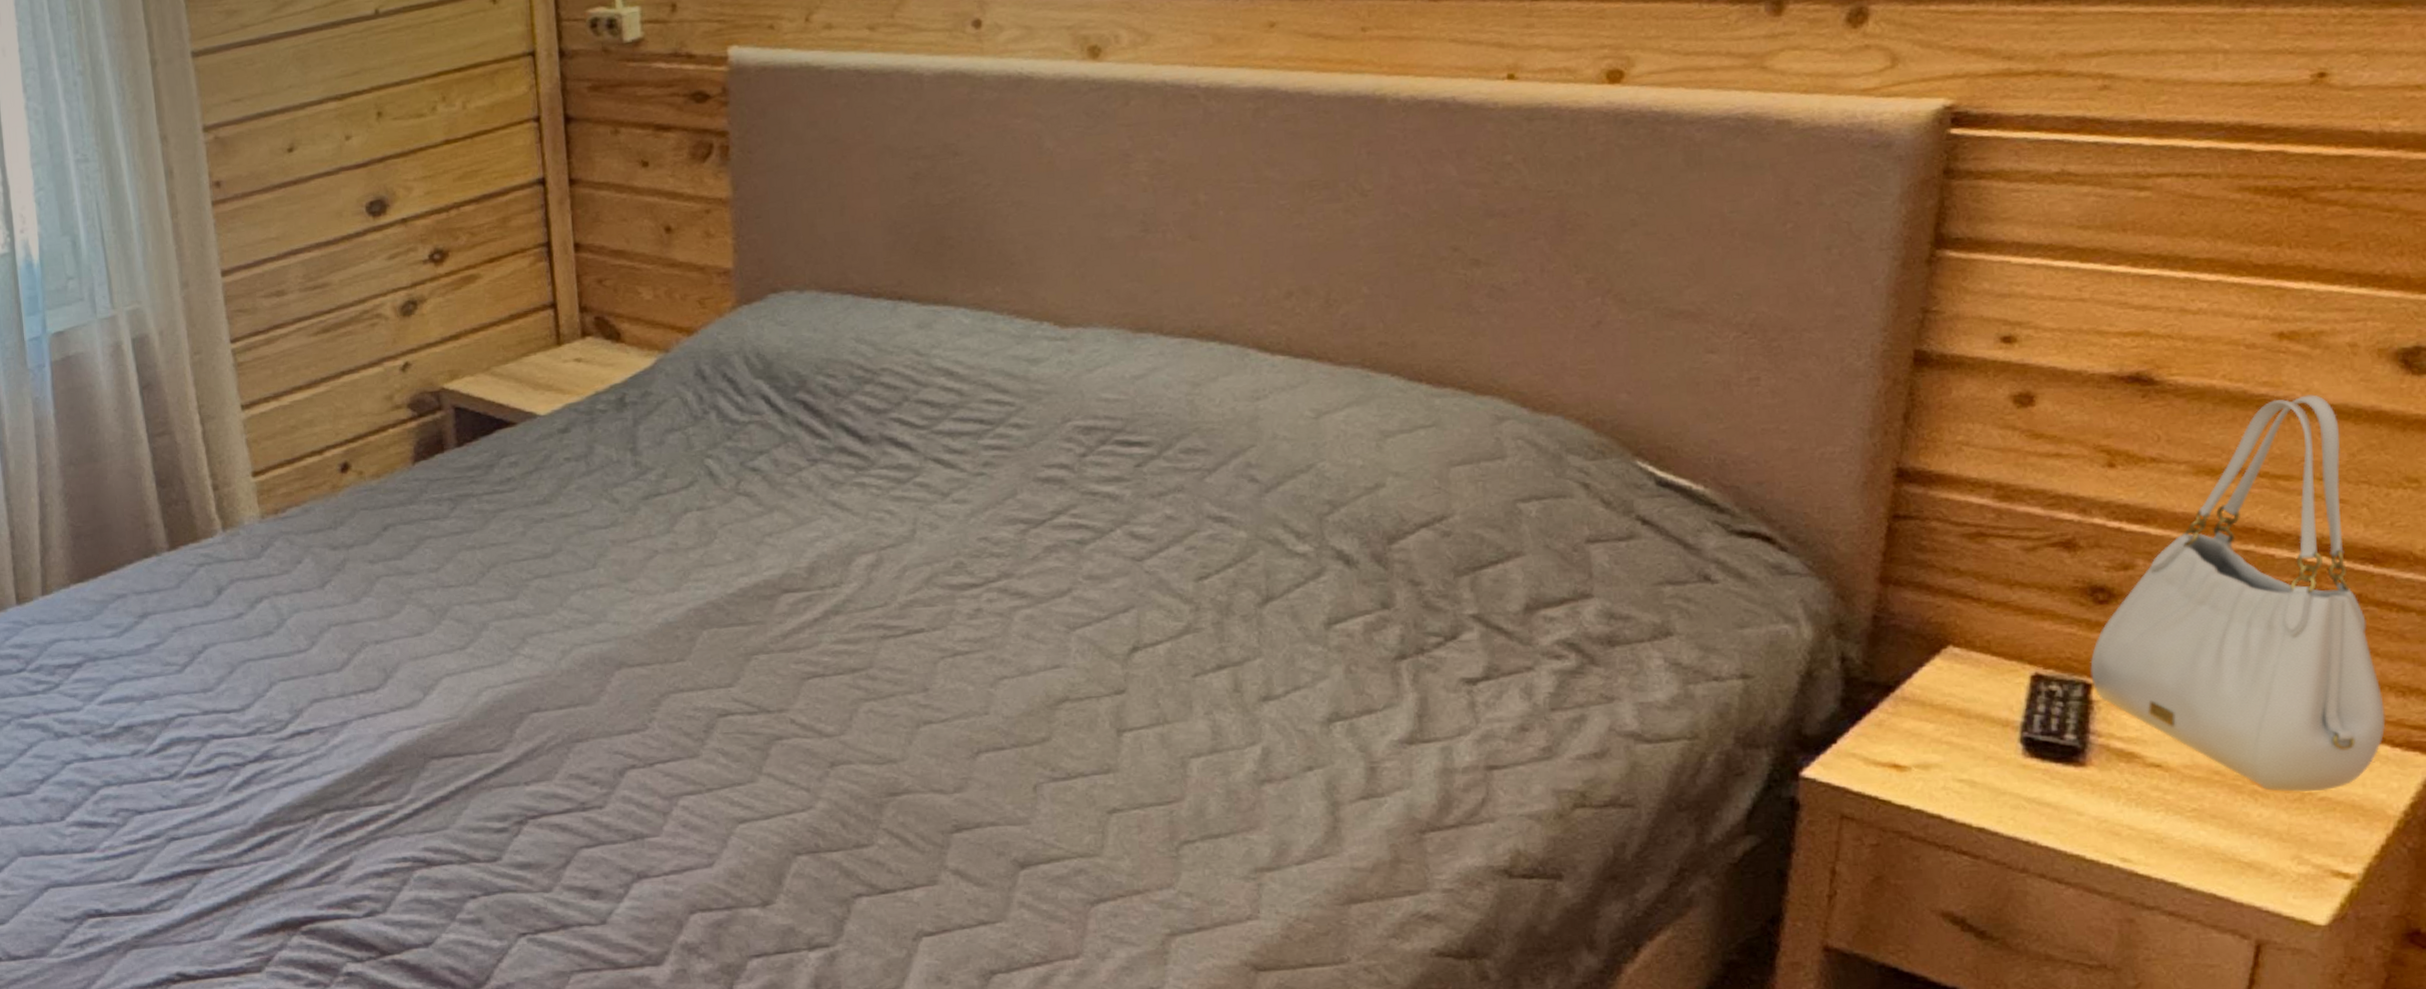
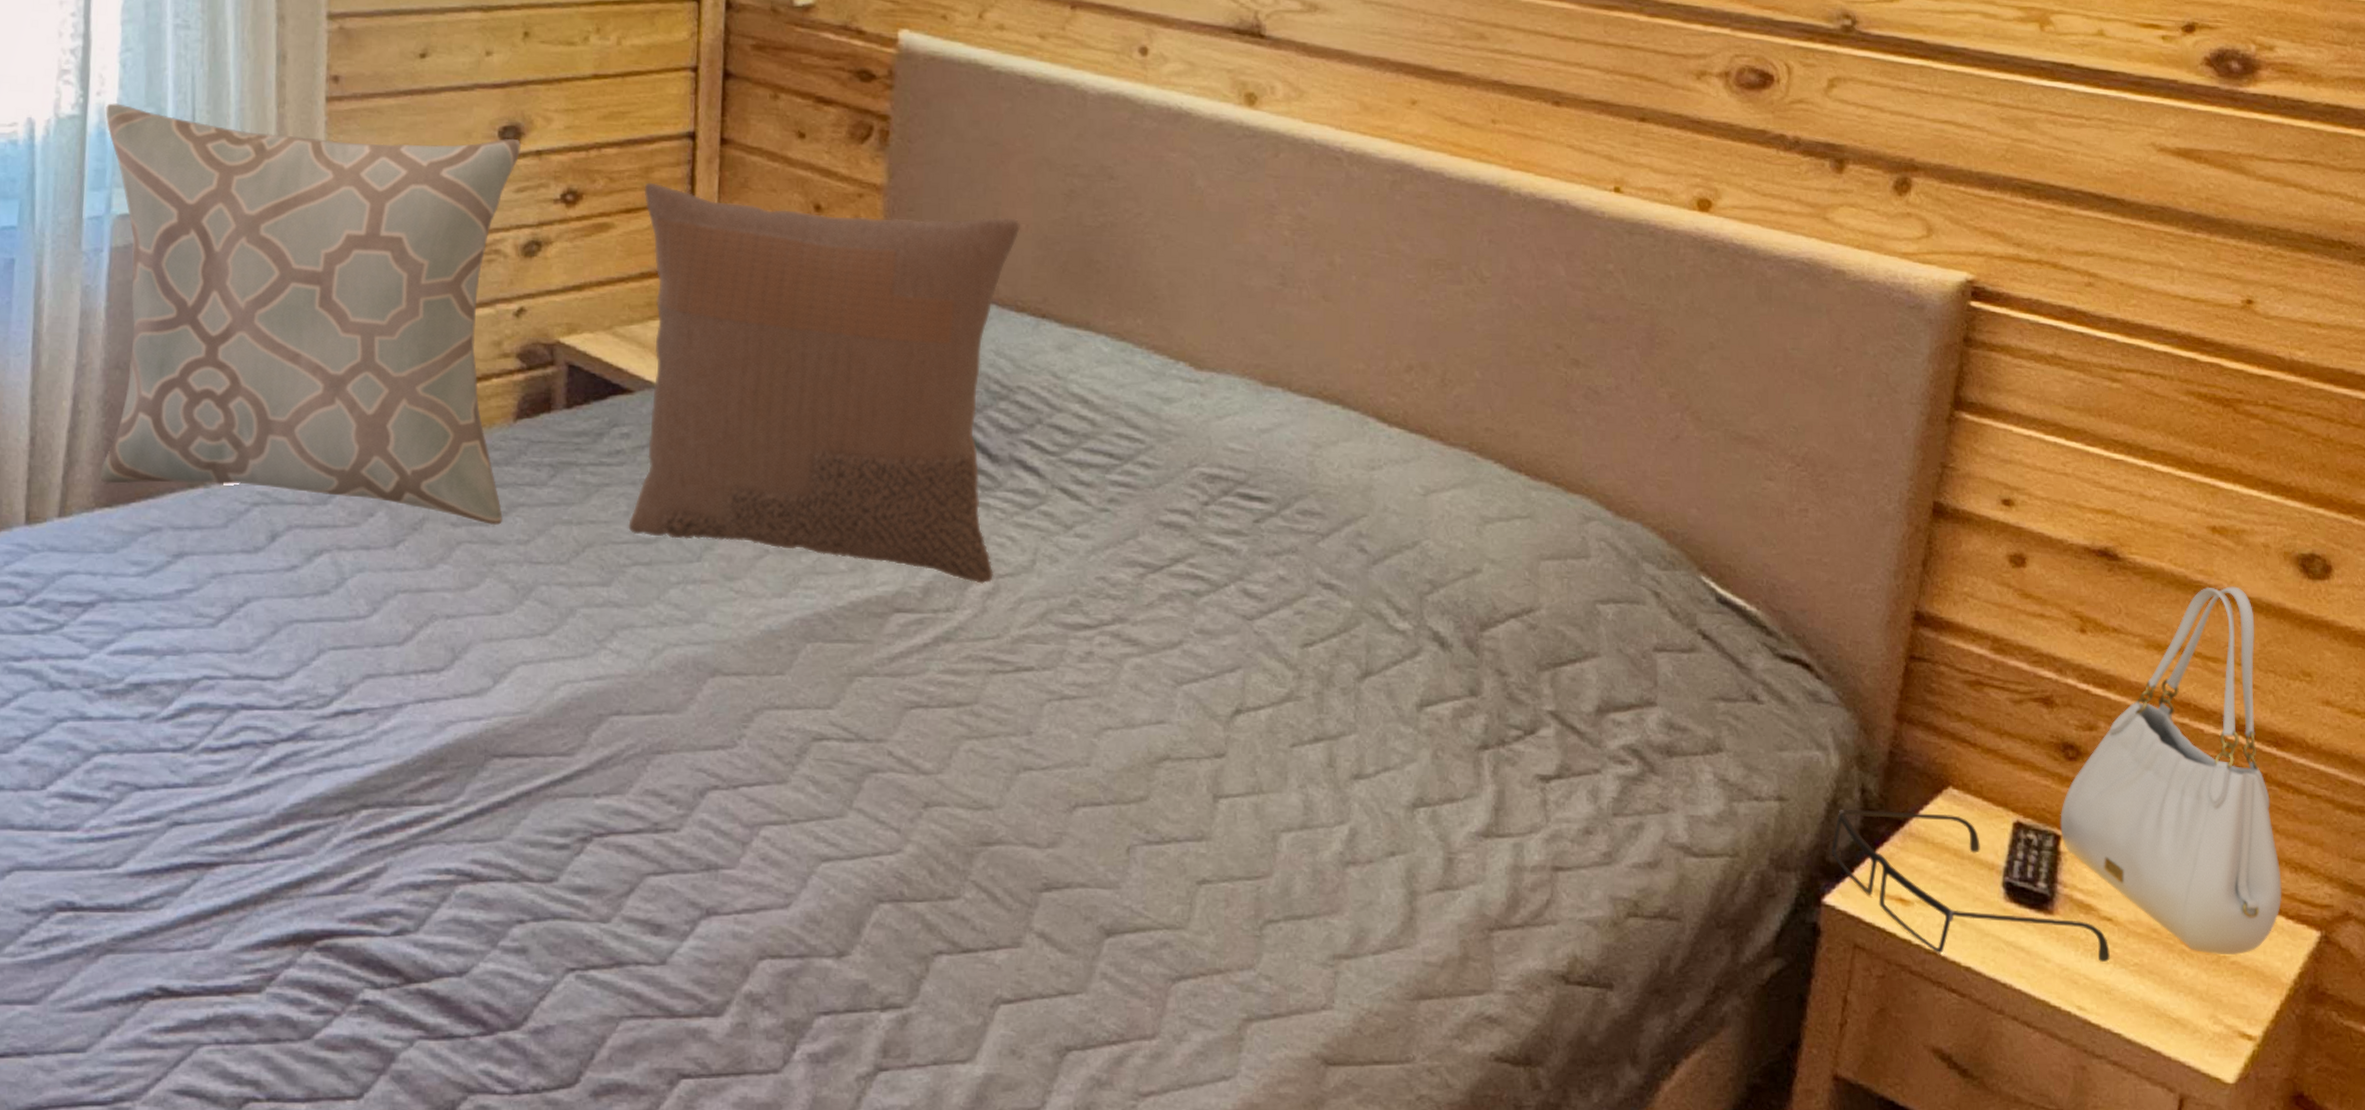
pillow: none [29,211,414,562] -> present [99,103,522,525]
pillow: none [503,210,876,558] -> present [628,182,1020,584]
glasses: none [1808,674,2162,817] -> present [1832,809,2111,962]

